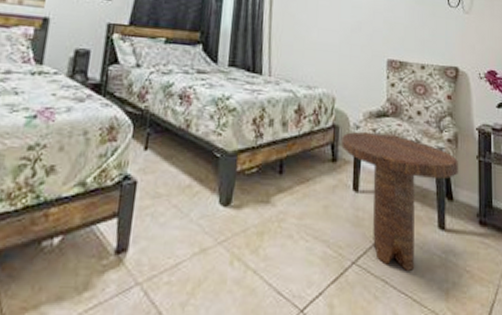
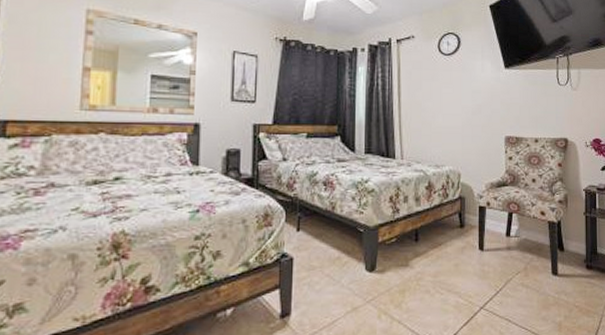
side table: present [341,131,458,271] -> none [468,200,568,310]

